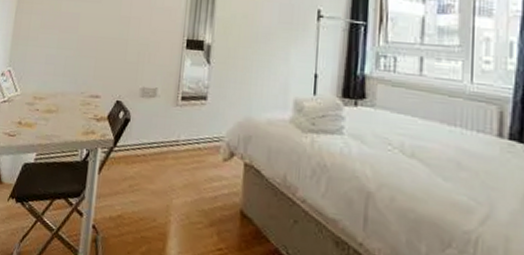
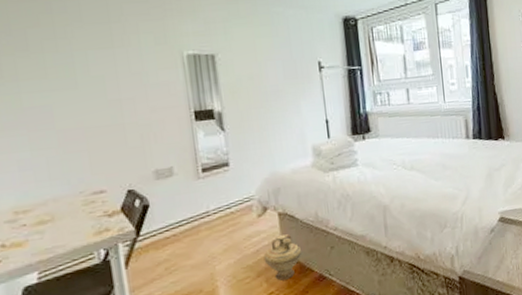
ceramic jug: none [220,188,262,241] -> present [263,234,302,281]

